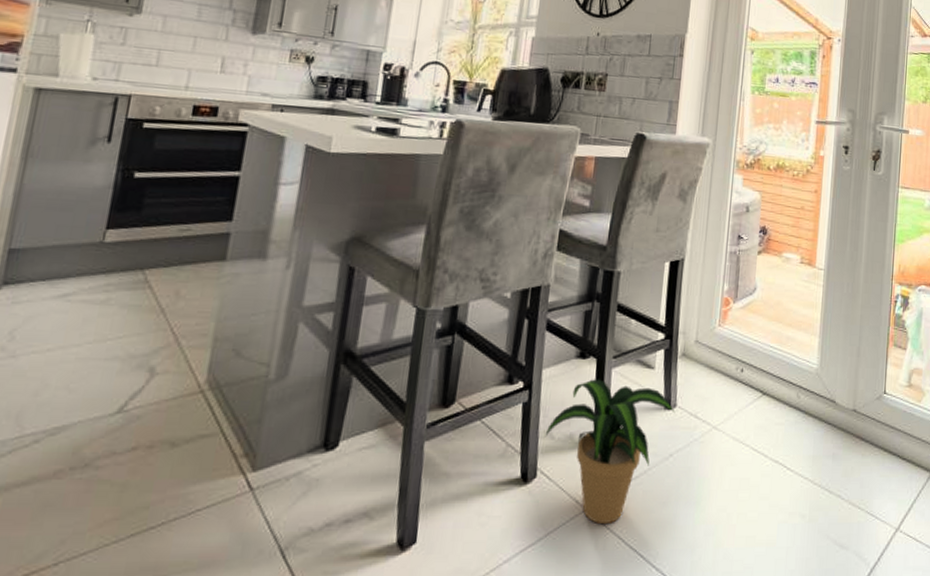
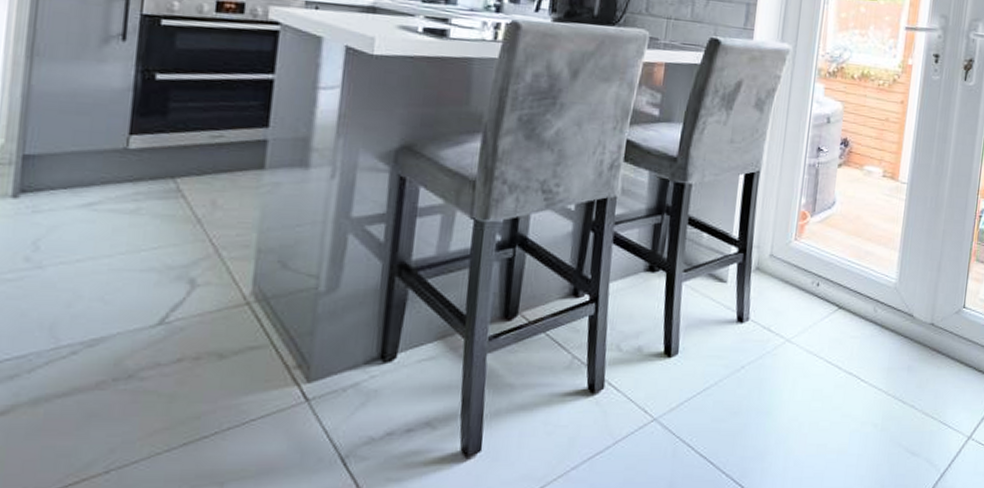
potted plant: present [545,379,675,523] -> none [612,292,748,432]

